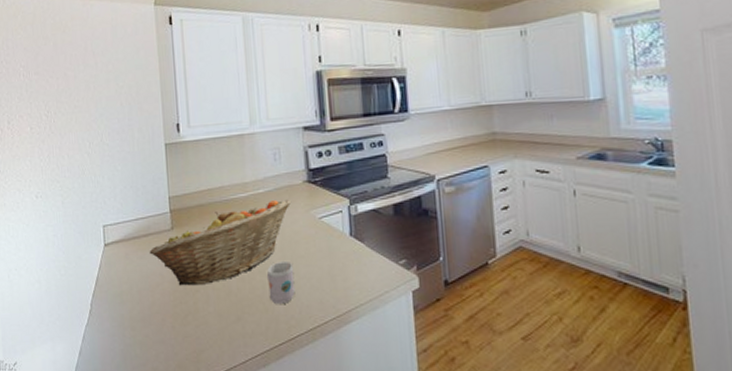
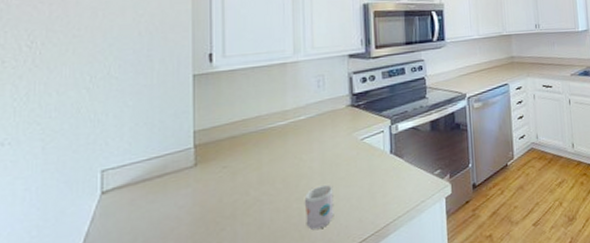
fruit basket: present [149,200,291,286] -> none [164,124,333,227]

